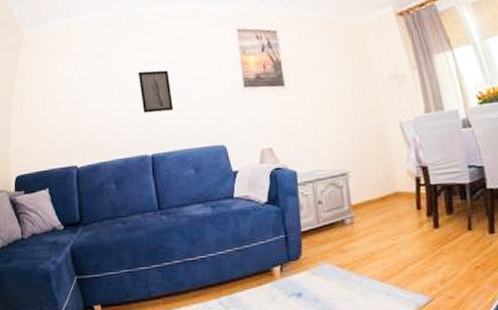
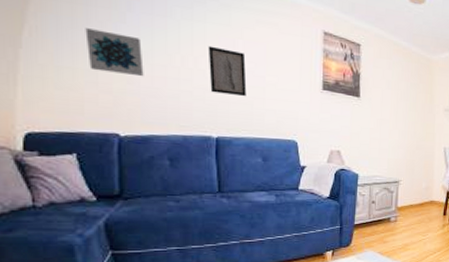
wall art: none [50,80,92,115] -> present [85,28,144,77]

